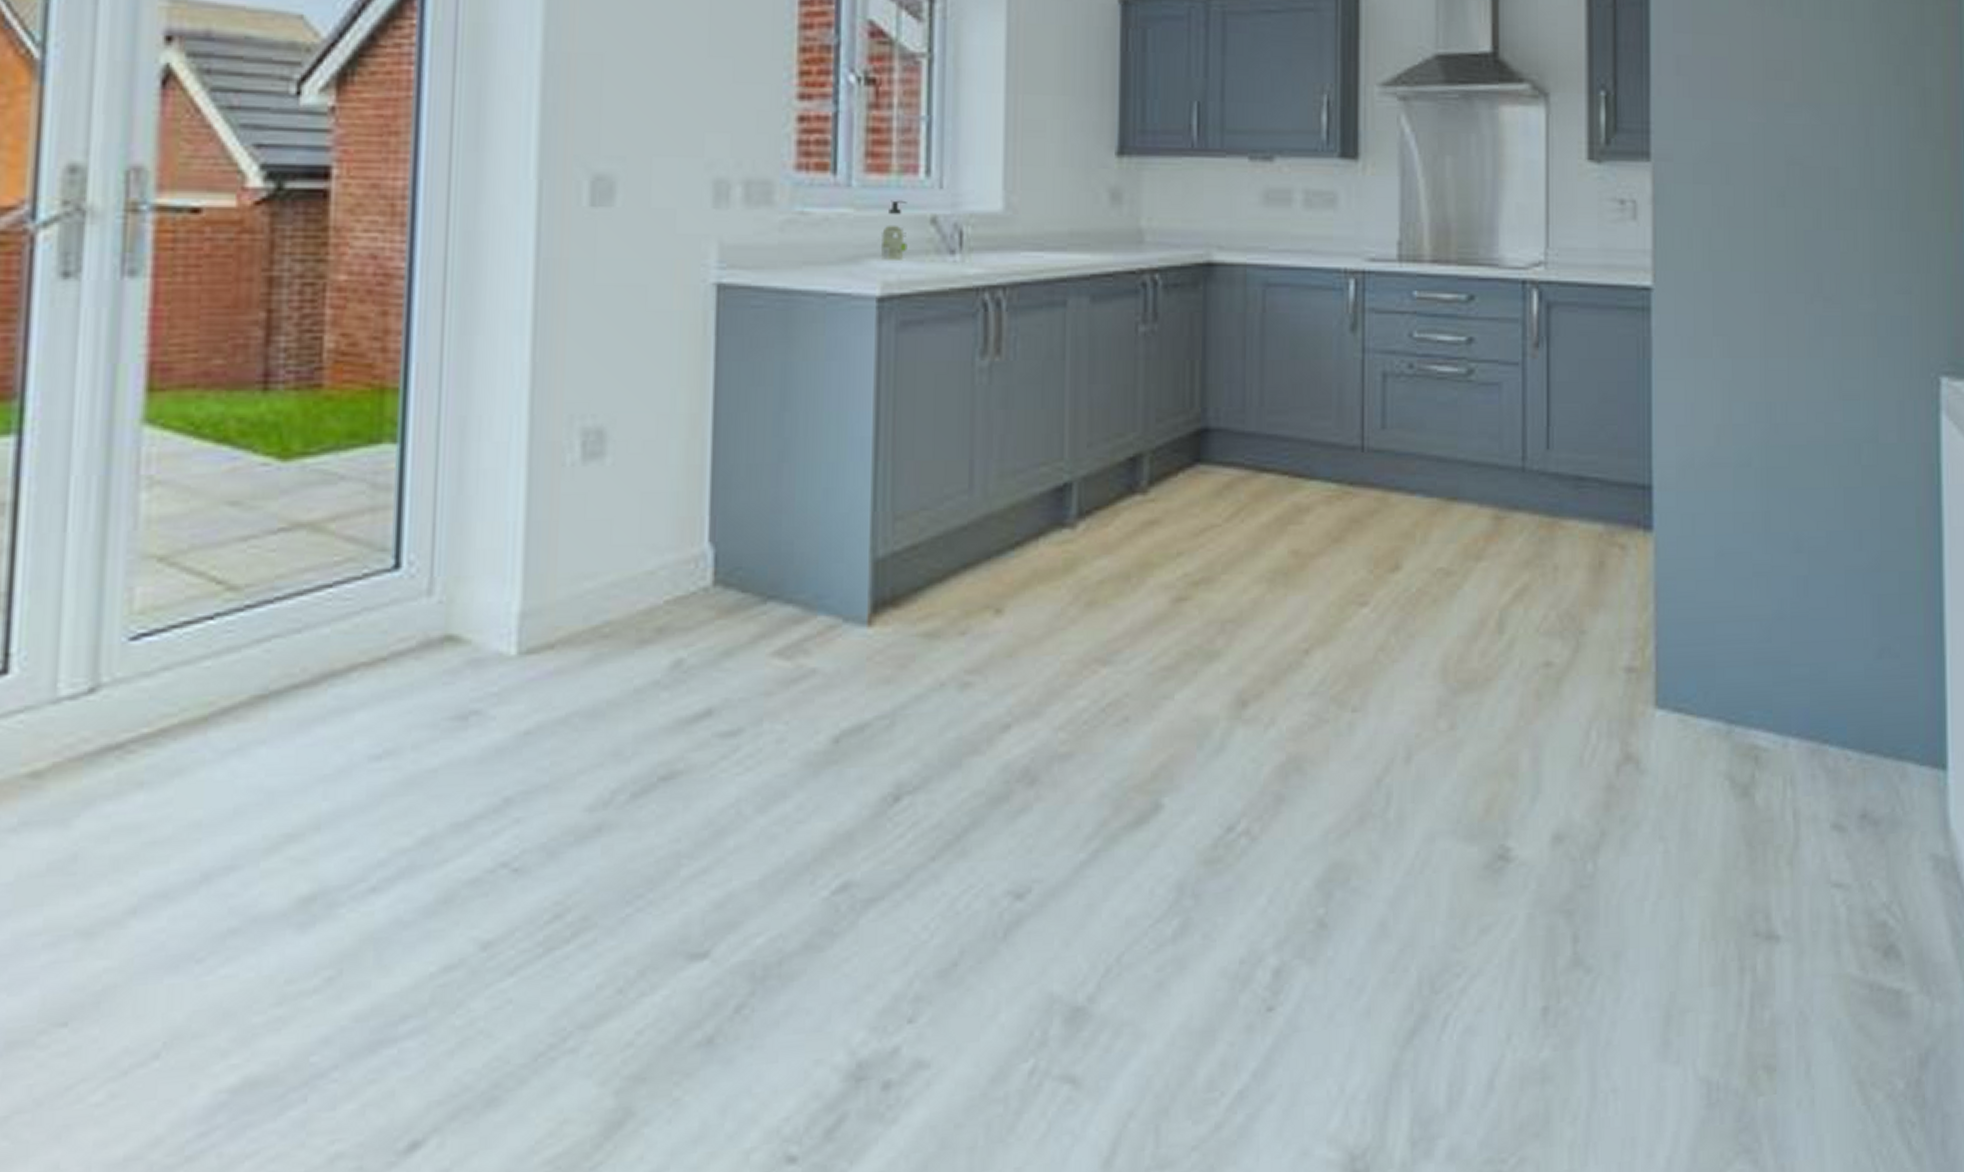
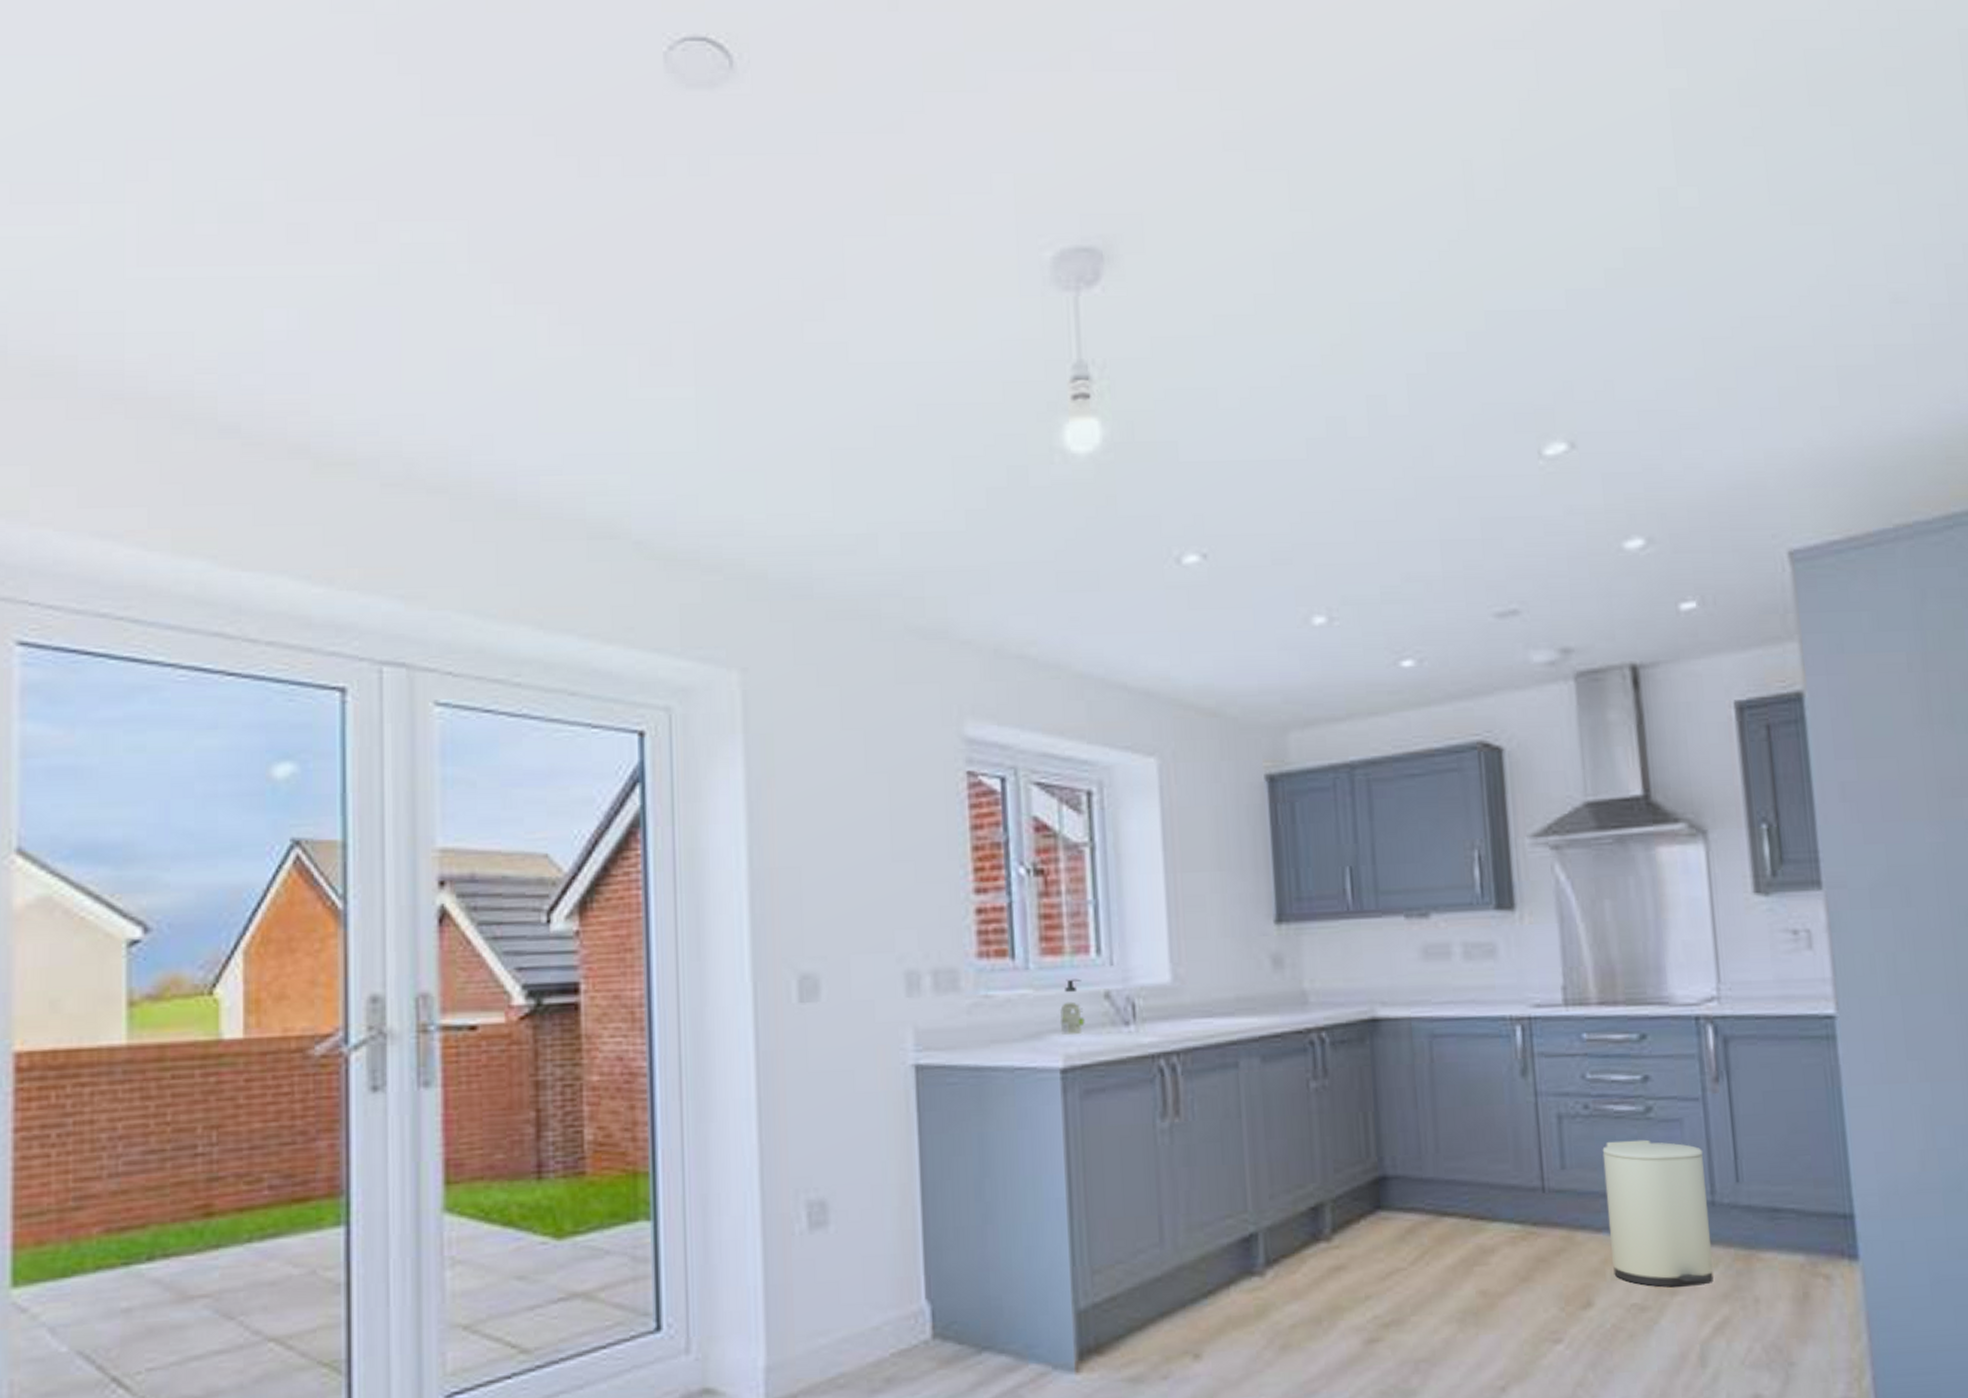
pedal bin: none [1422,402,1518,553] -> present [1602,1139,1714,1288]

